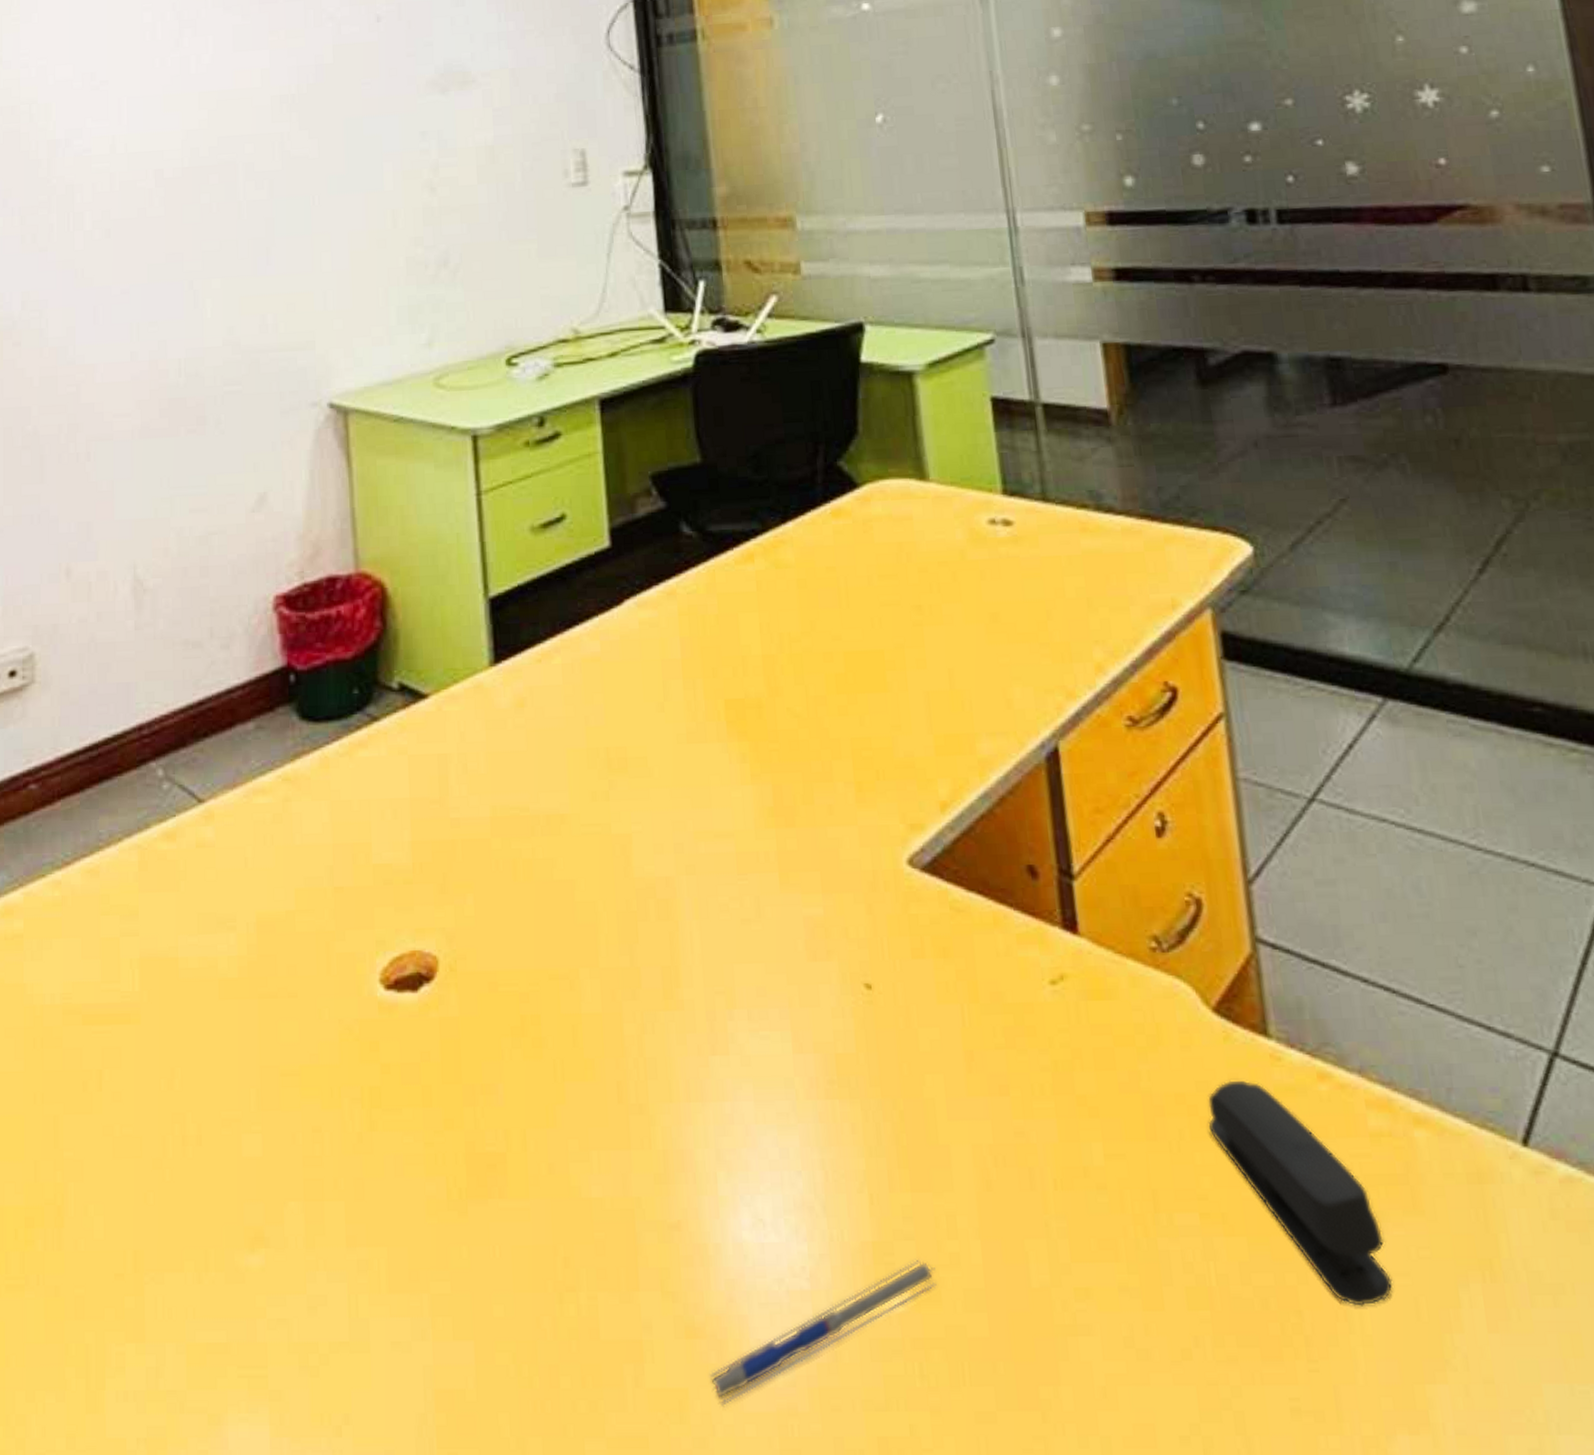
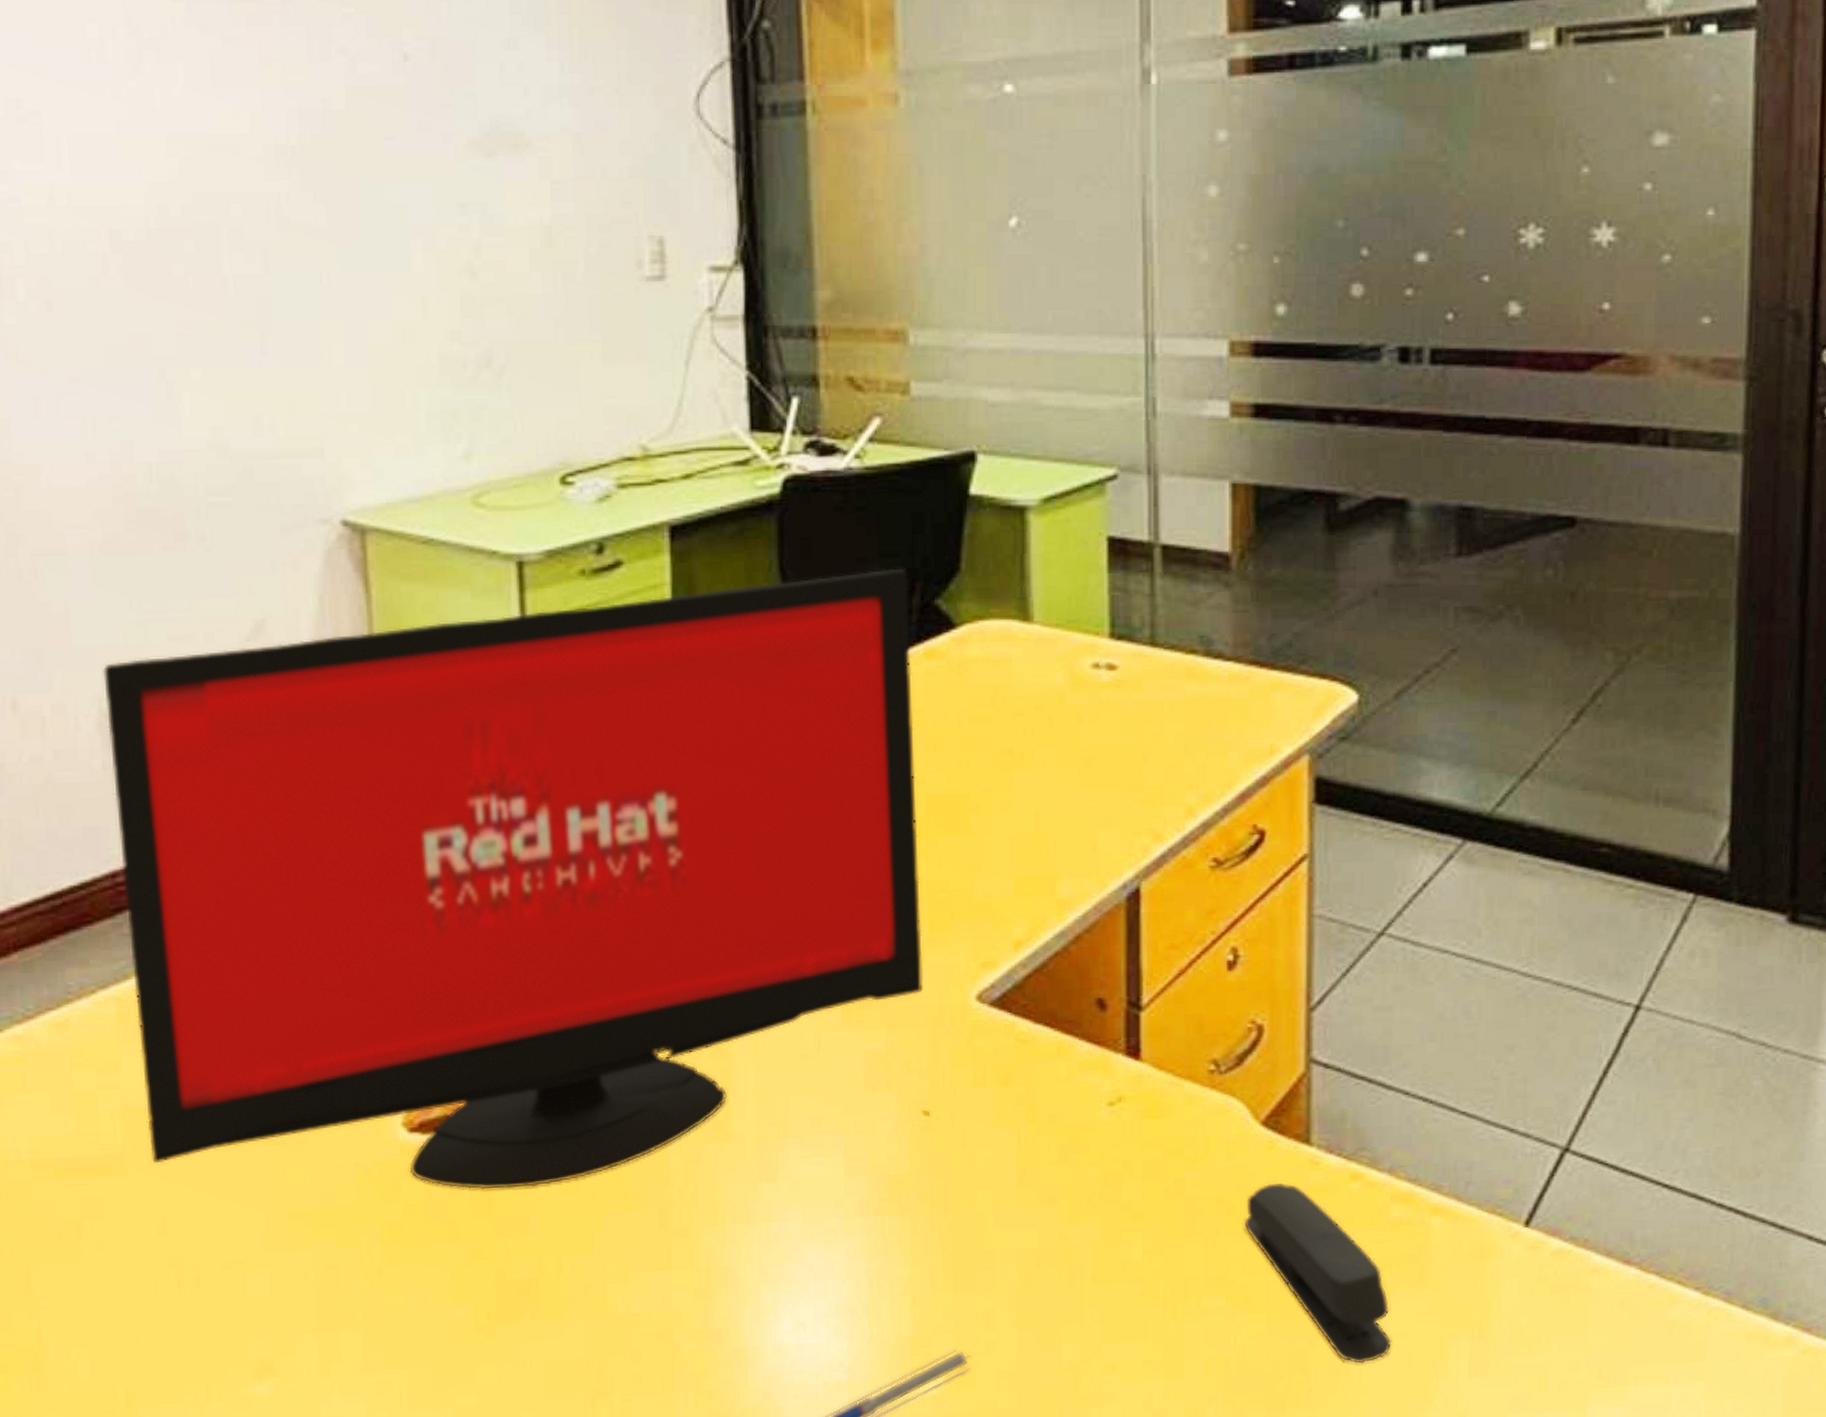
computer monitor: none [138,432,855,1053] -> present [103,568,923,1190]

